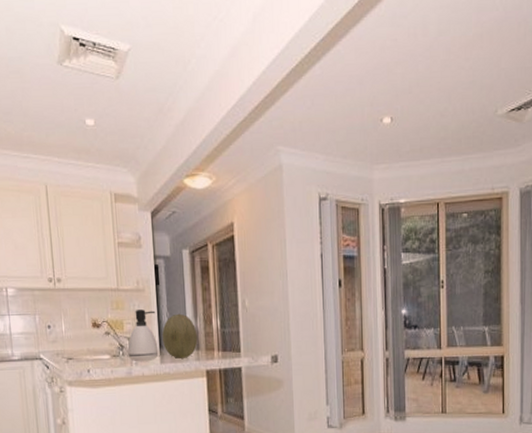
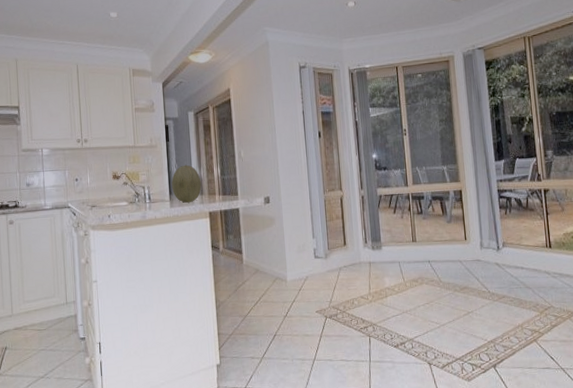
soap dispenser: present [127,310,159,362] -> none [142,162,169,207]

